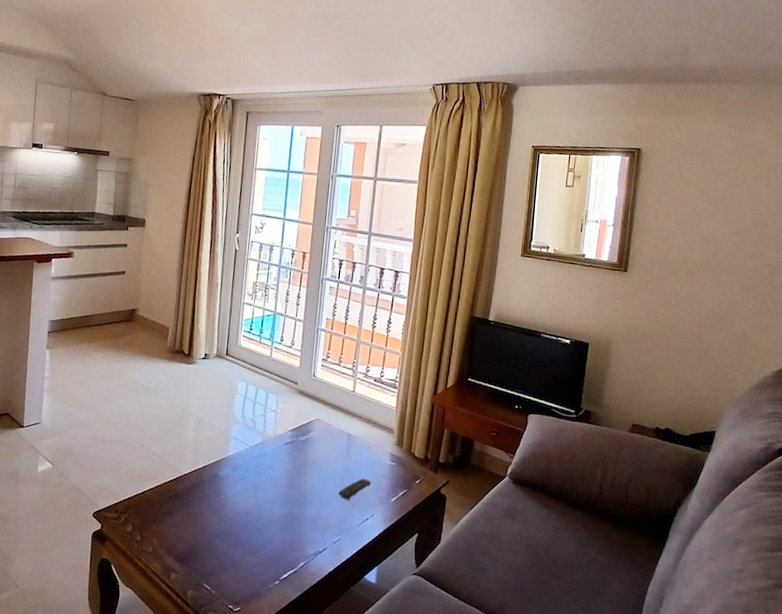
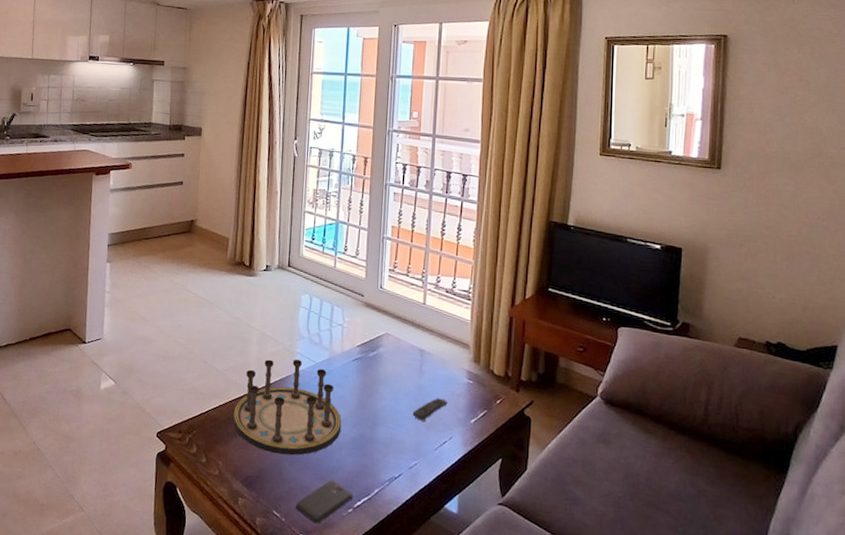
board game: none [167,443,272,533] -> present [232,359,342,456]
smartphone: none [225,555,280,595] -> present [295,480,353,524]

